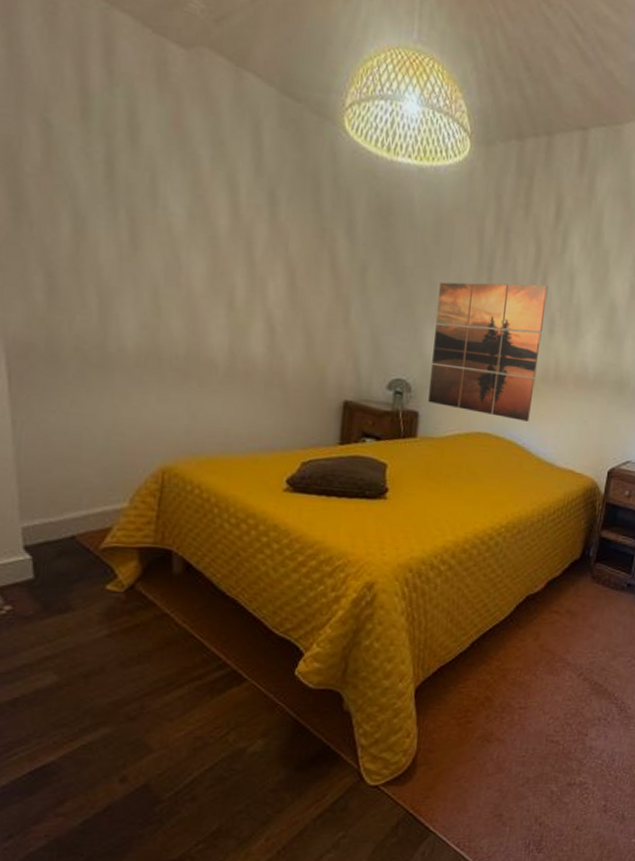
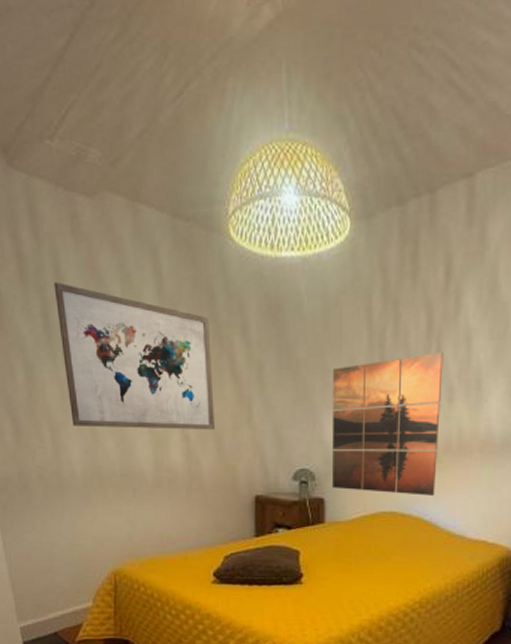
wall art: none [125,129,312,325] -> present [54,282,214,430]

